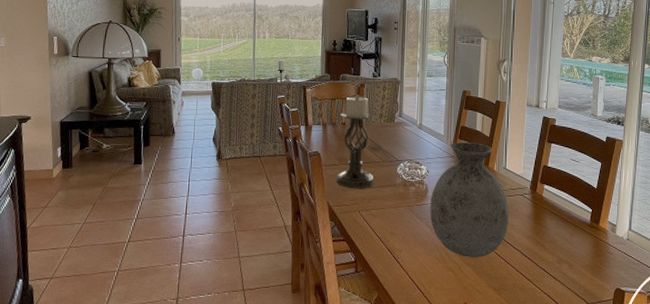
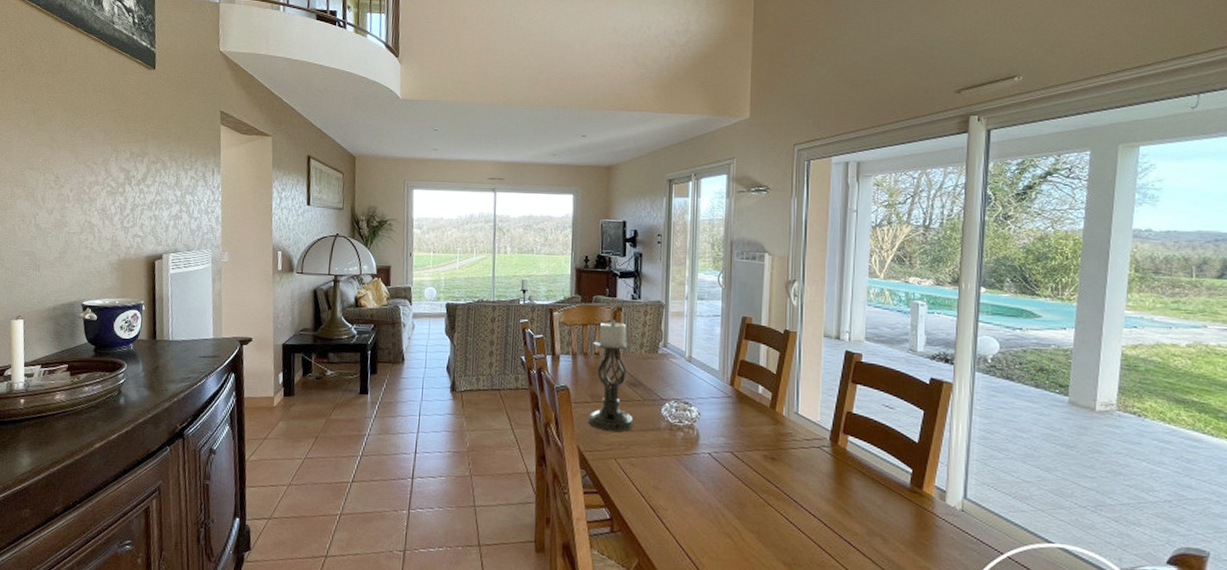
vase: present [430,142,509,258] -> none [702,379,802,523]

